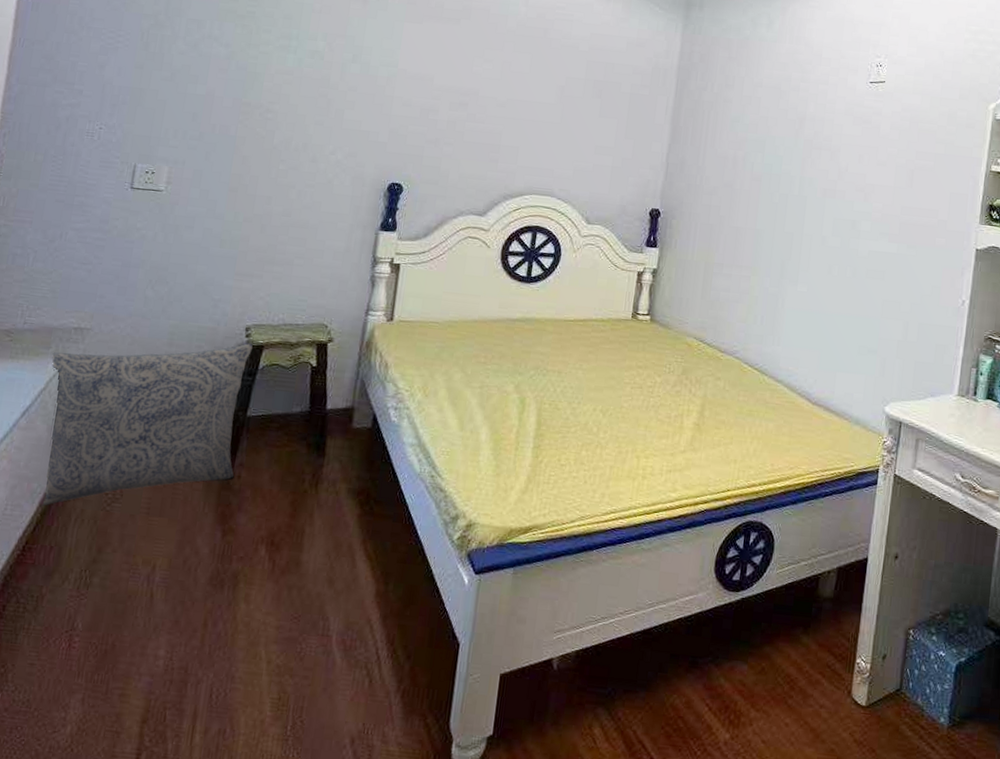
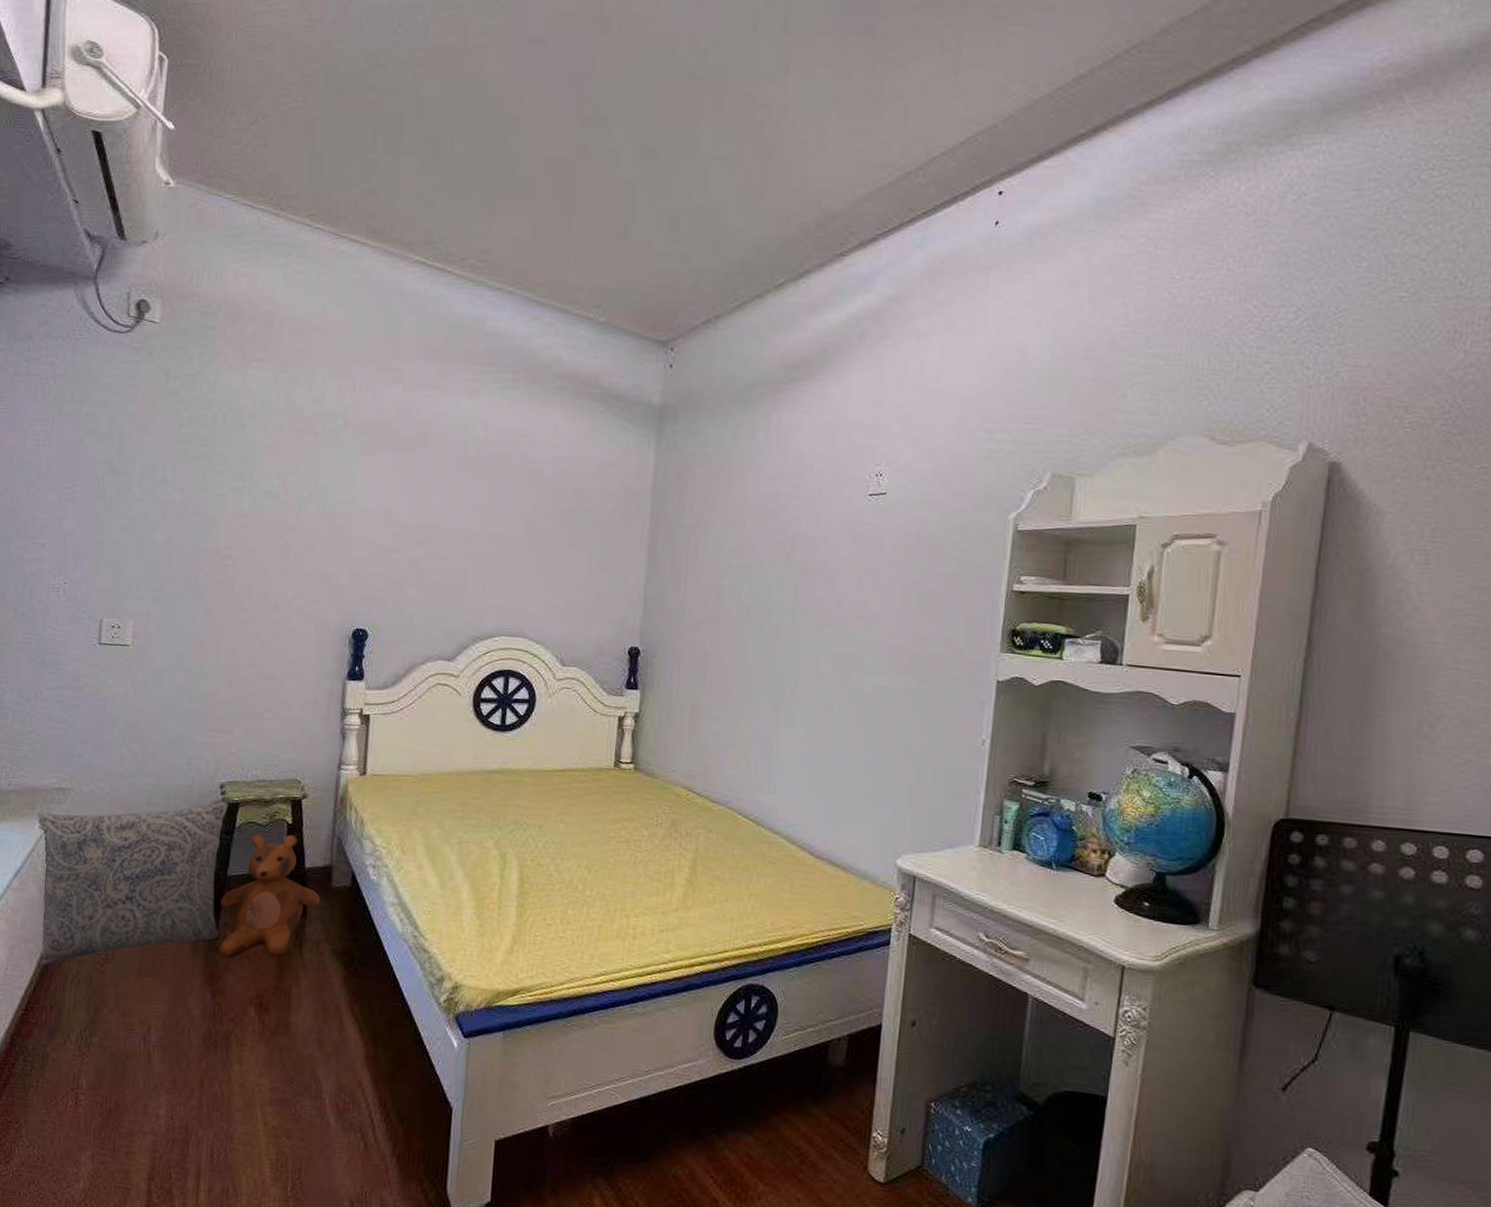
teddy bear: none [234,376,340,498] -> present [220,834,320,958]

